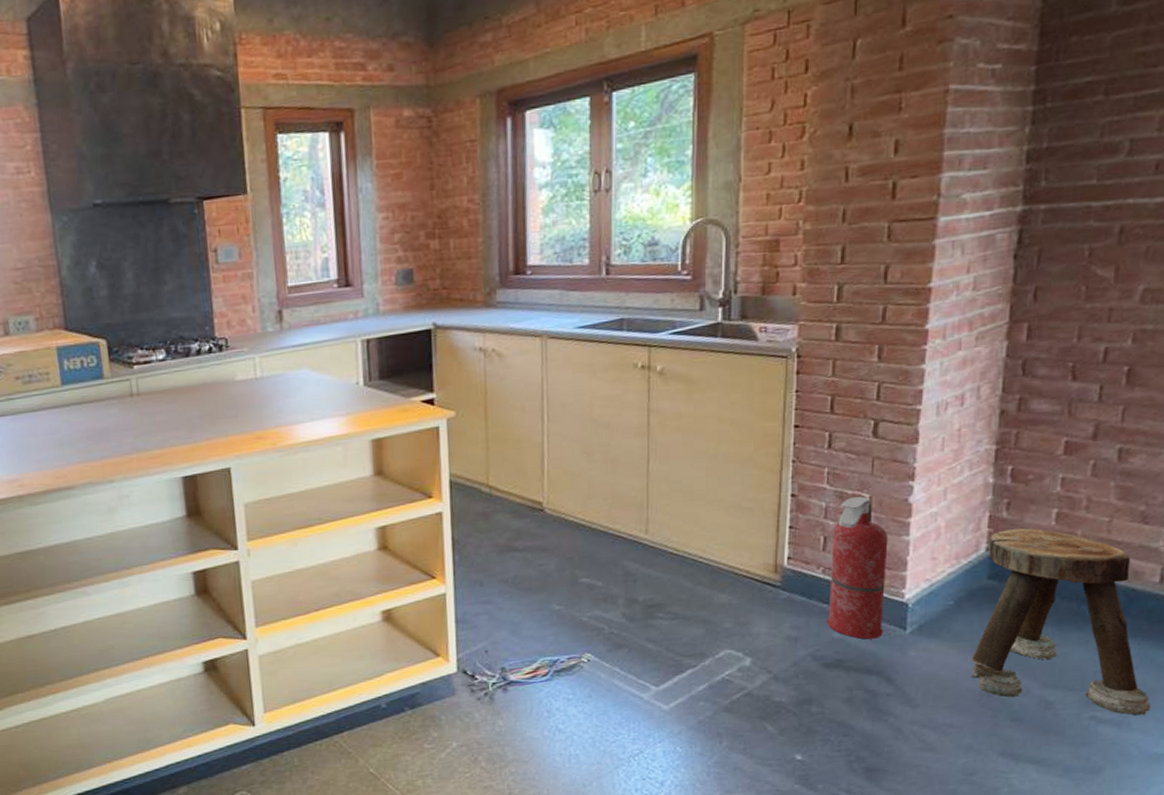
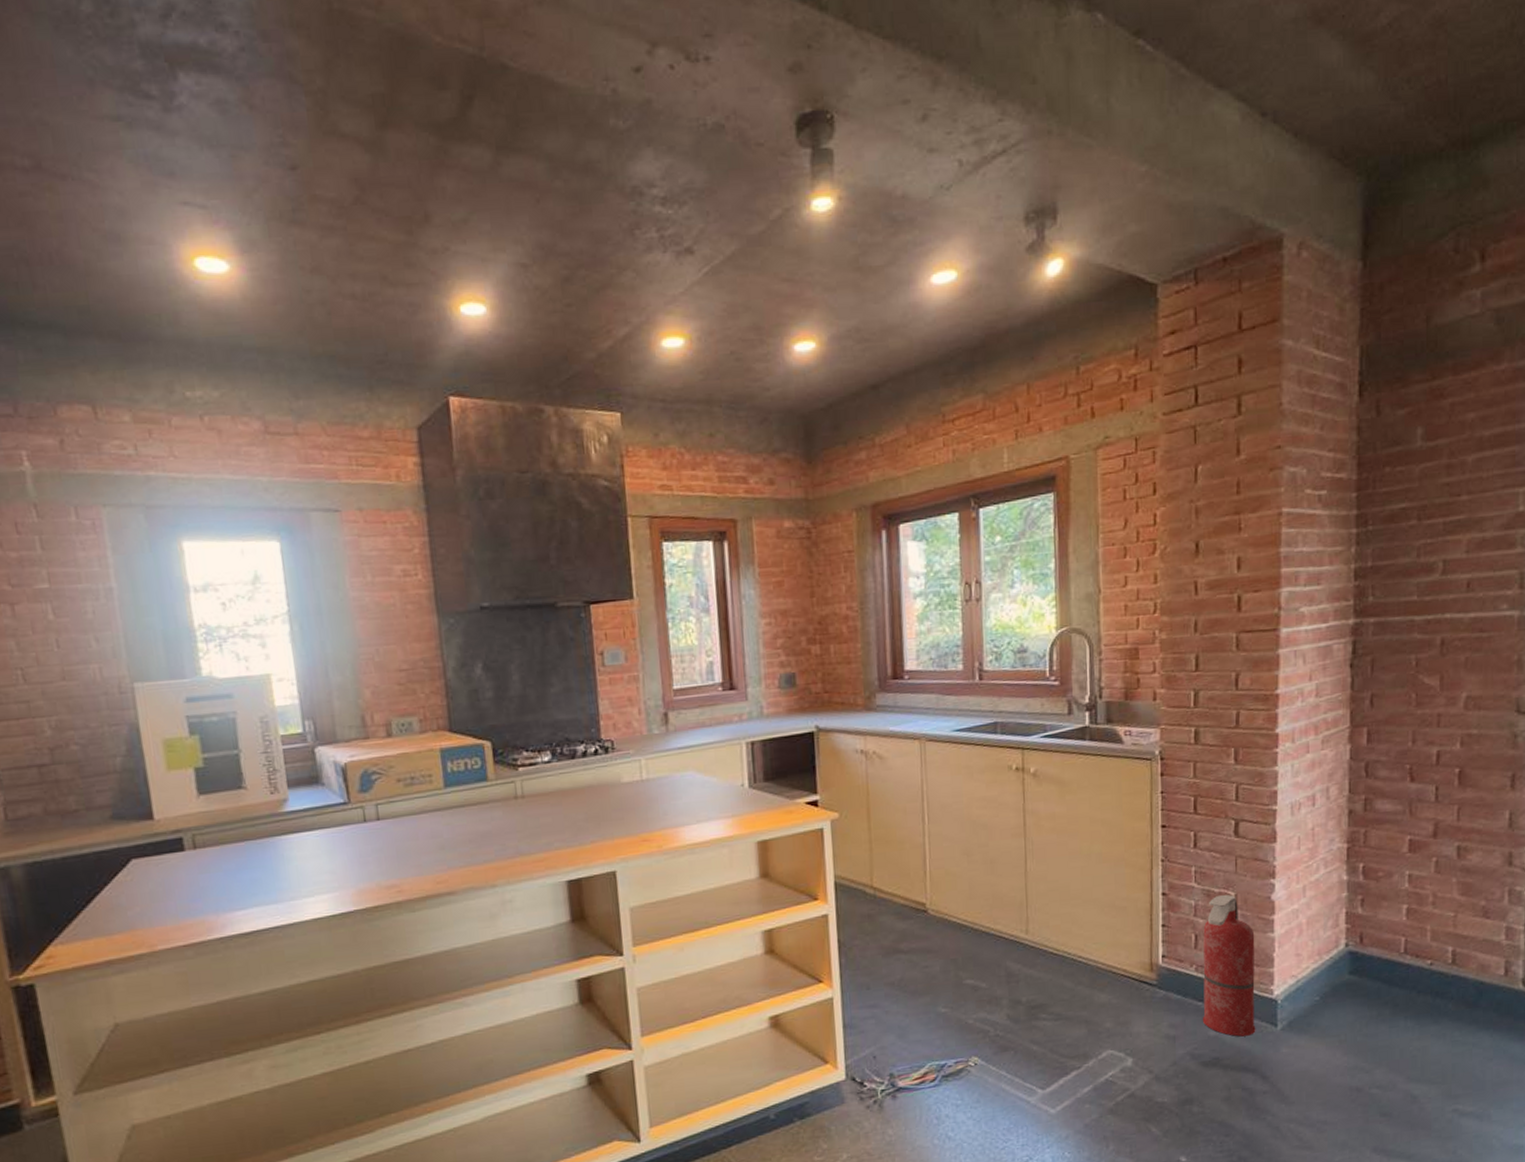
stool: present [971,528,1151,716] -> none [1340,924,1507,1108]

